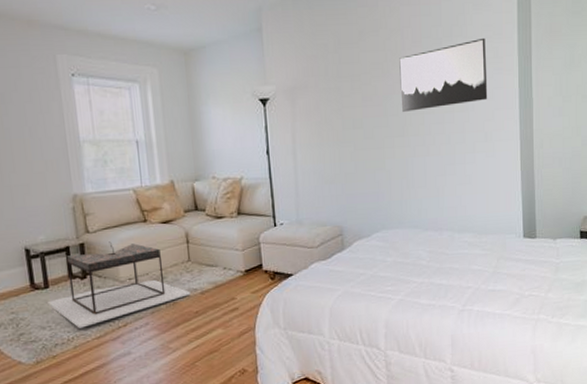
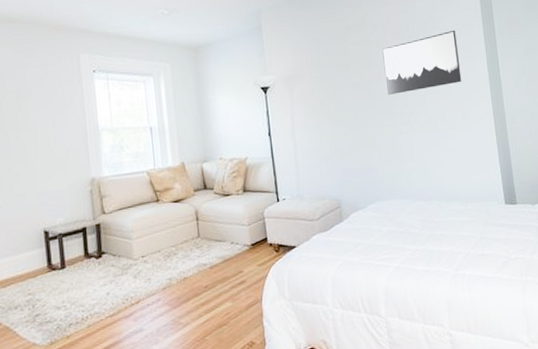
coffee table: present [47,241,190,328] -> none [63,221,200,307]

